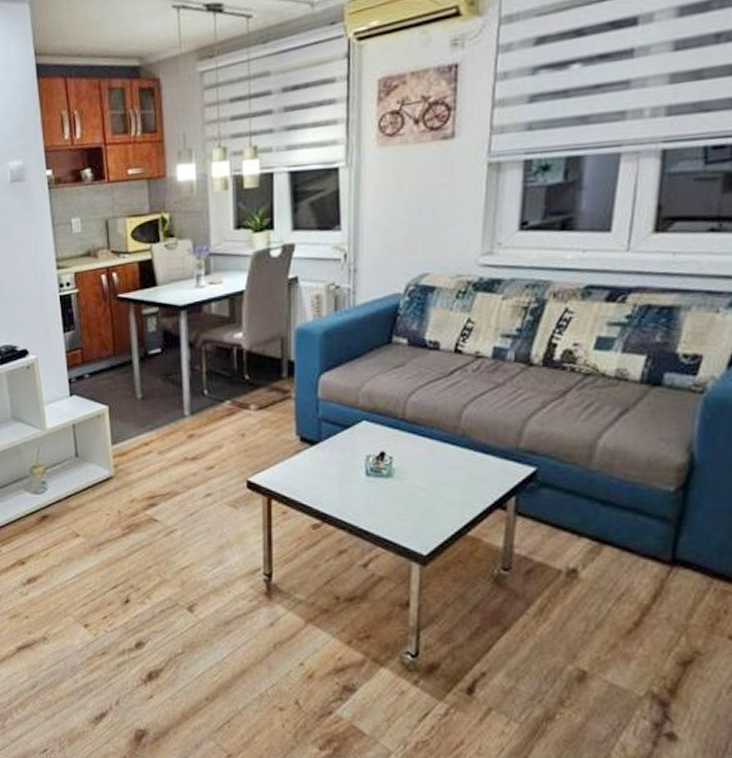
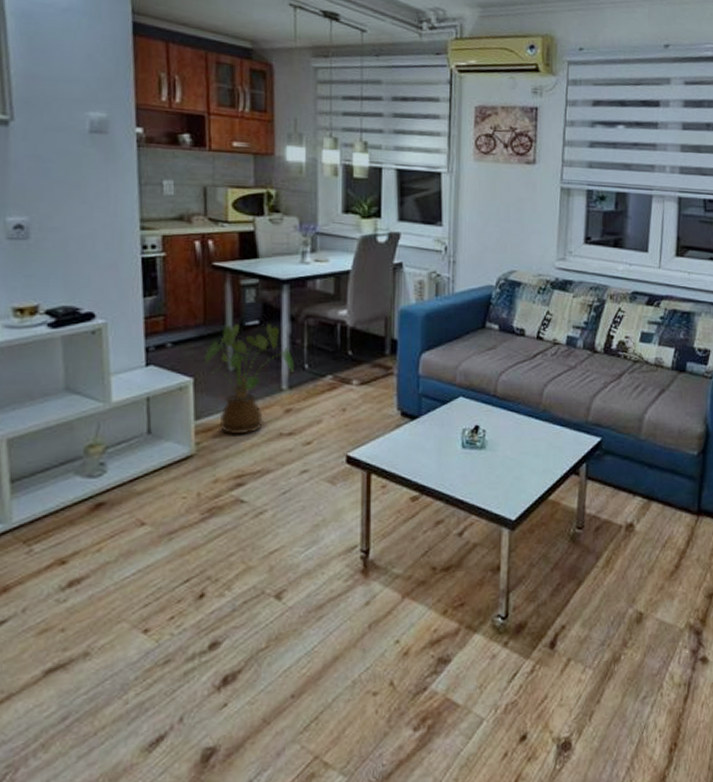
house plant: none [115,352,194,459] -> present [203,324,294,435]

